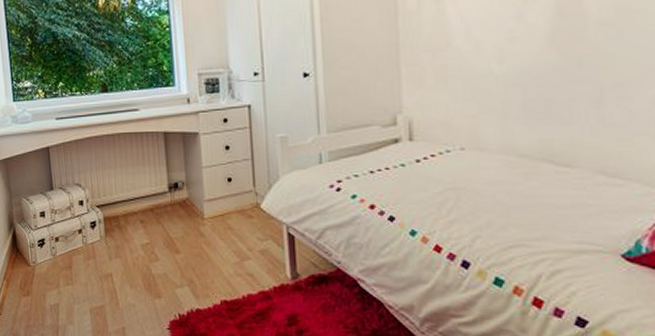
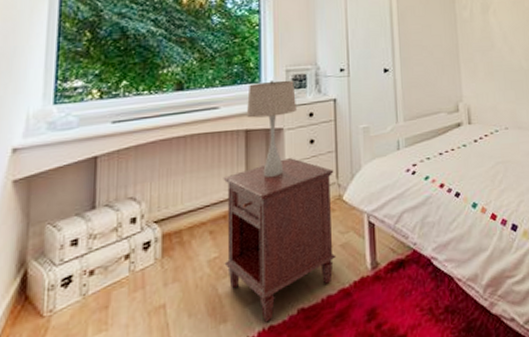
nightstand: none [148,162,256,306] -> present [223,158,337,323]
table lamp: none [163,83,212,178] -> present [246,80,298,177]

